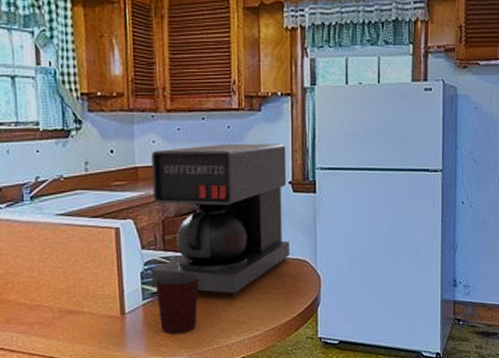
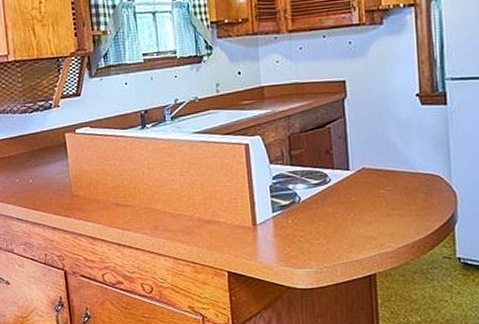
coffee maker: present [150,143,289,297] -> none [275,55,420,212]
mug: present [155,273,199,333] -> none [284,187,327,245]

